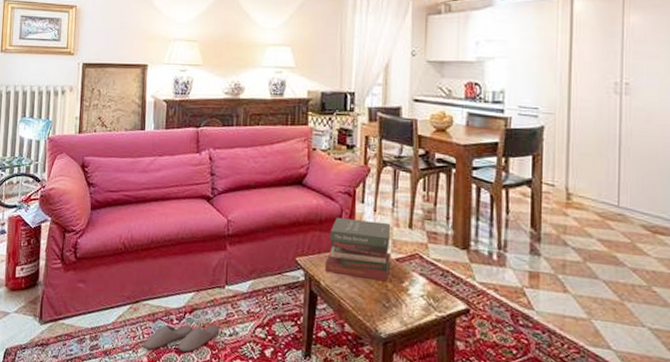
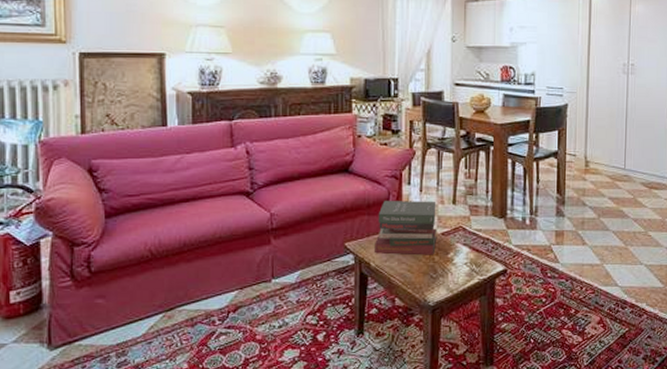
slippers: present [143,324,220,352] -> none [182,319,268,355]

